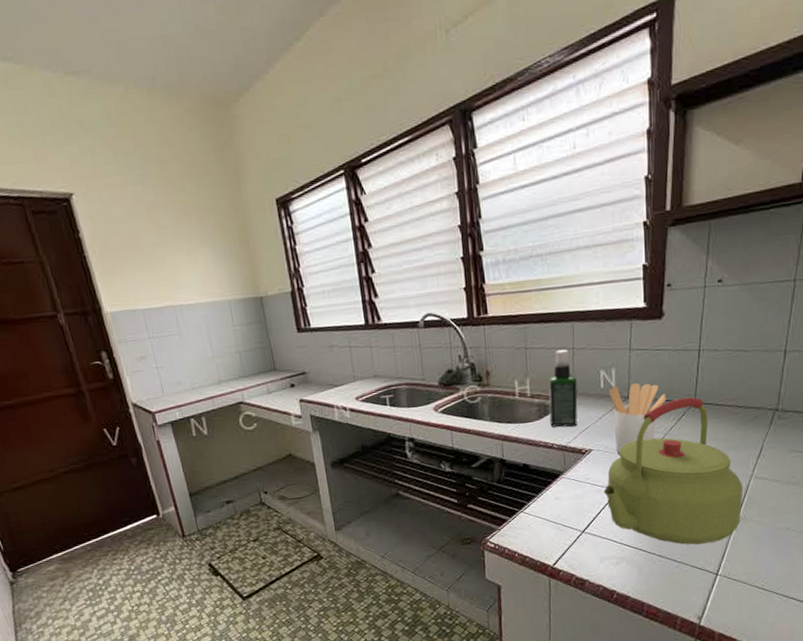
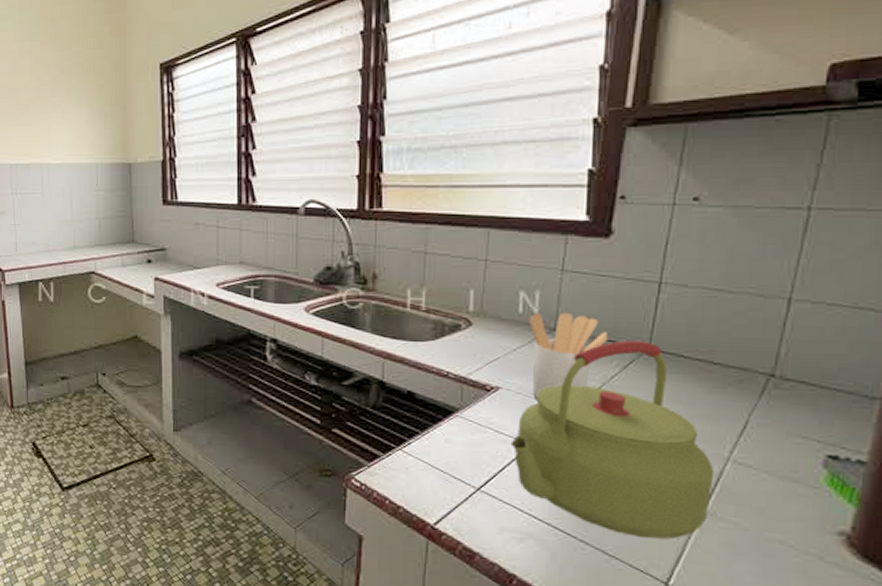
spray bottle: present [548,349,578,428] -> none [447,259,487,356]

